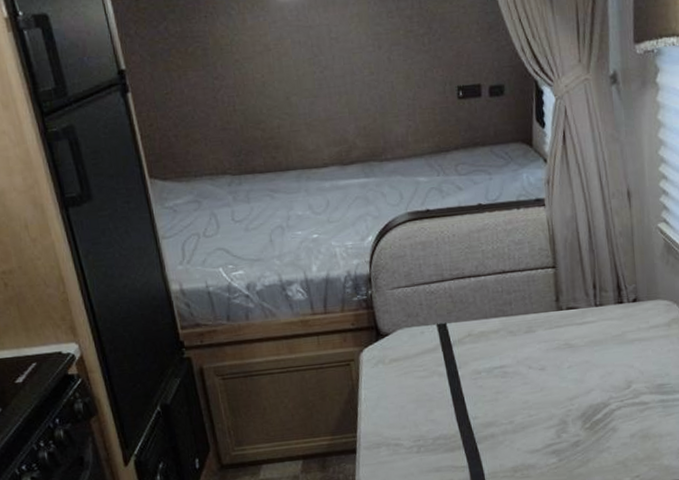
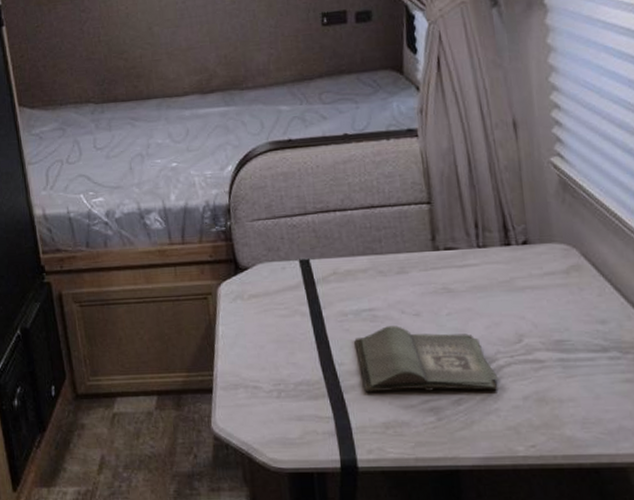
hardback book: none [487,380,611,442] -> present [354,326,499,393]

